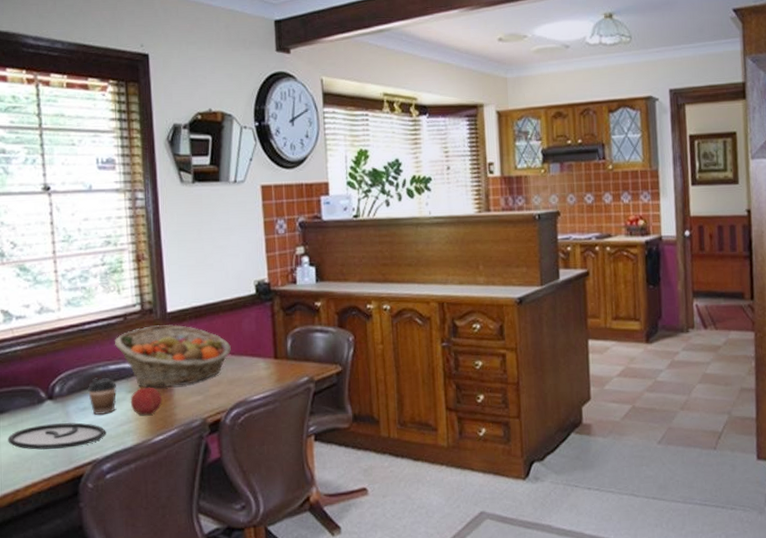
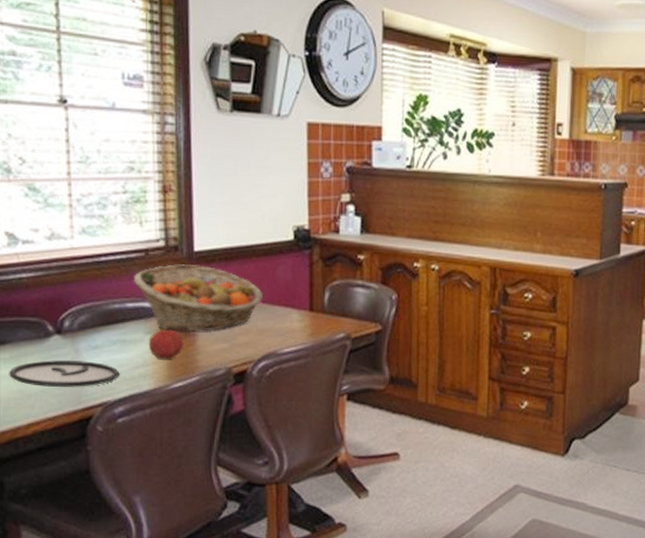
coffee cup: present [87,378,116,415] -> none [100,315,133,356]

